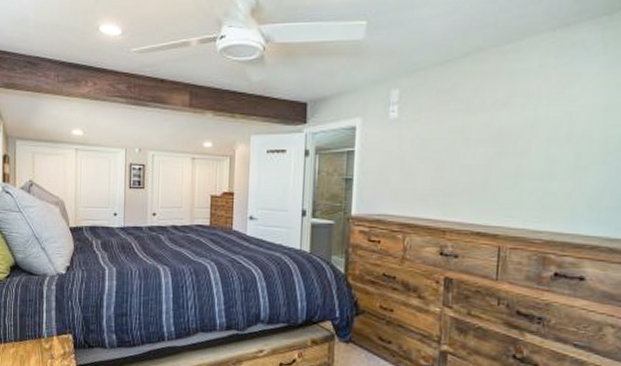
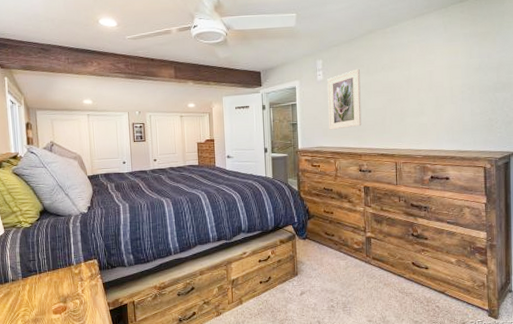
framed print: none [400,104,456,192] -> present [327,68,362,130]

